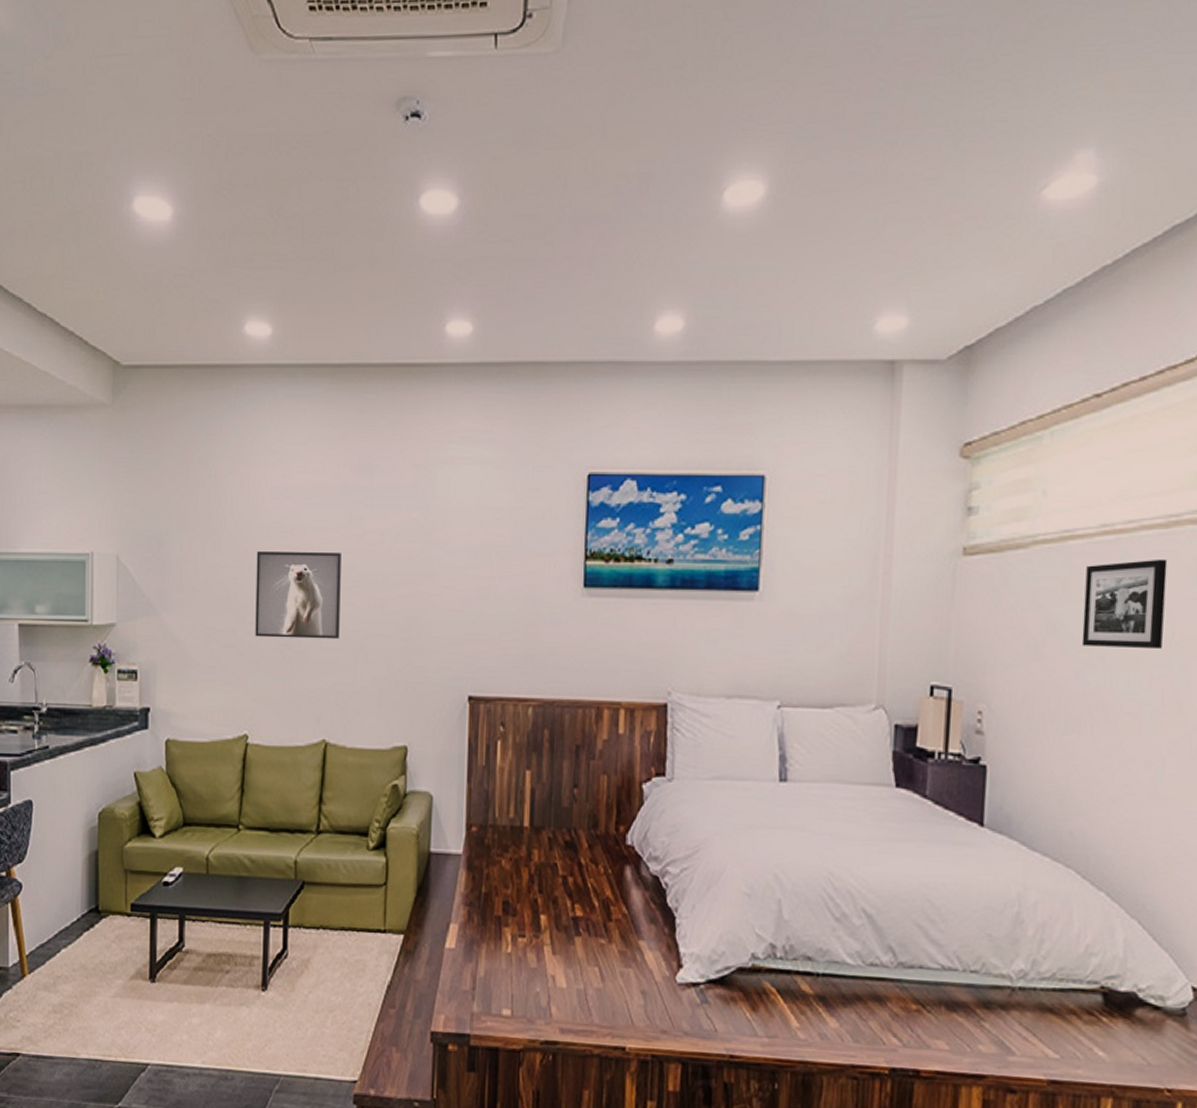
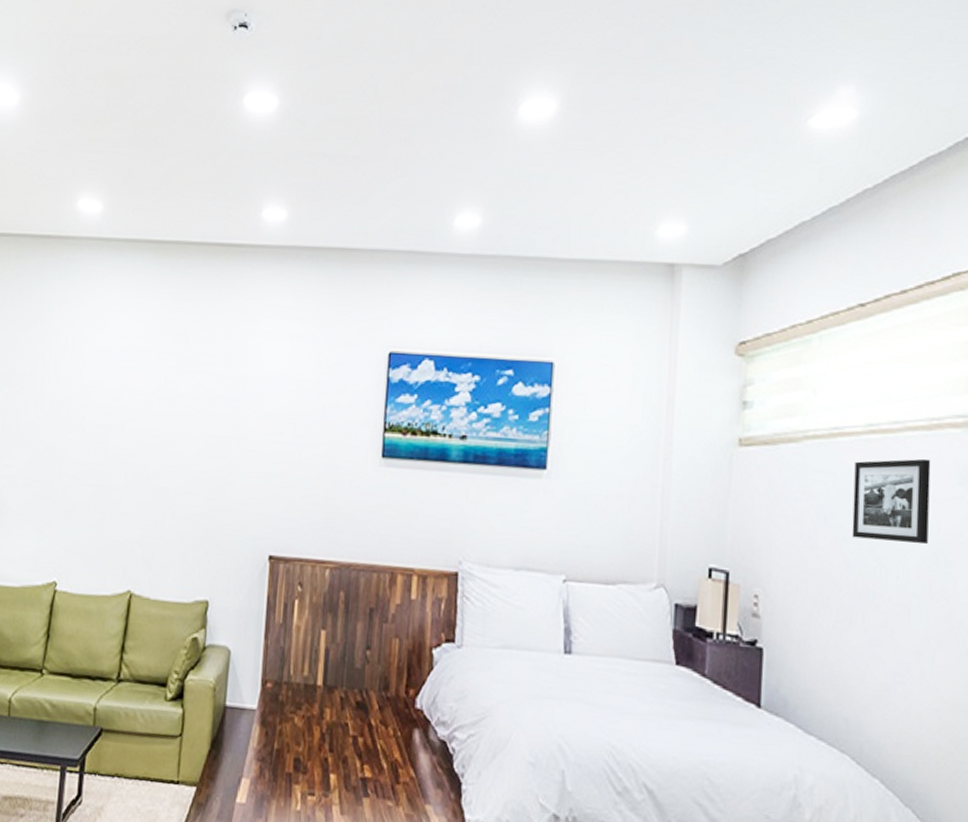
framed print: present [255,551,341,640] -> none [69,408,155,495]

